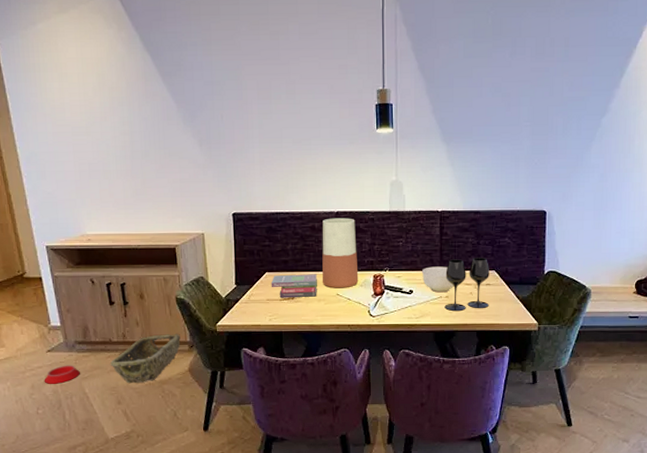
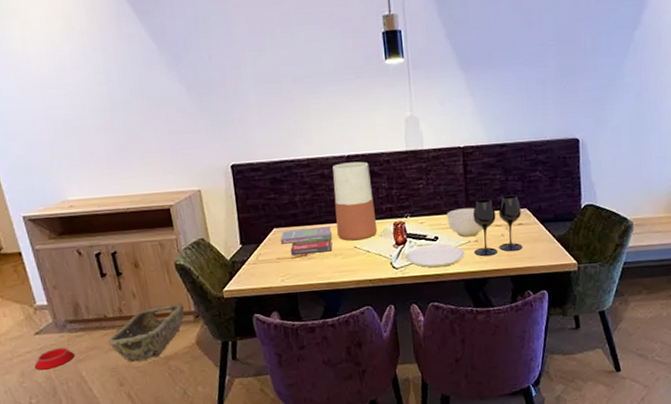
plate: none [382,298,436,318] -> present [405,244,465,268]

